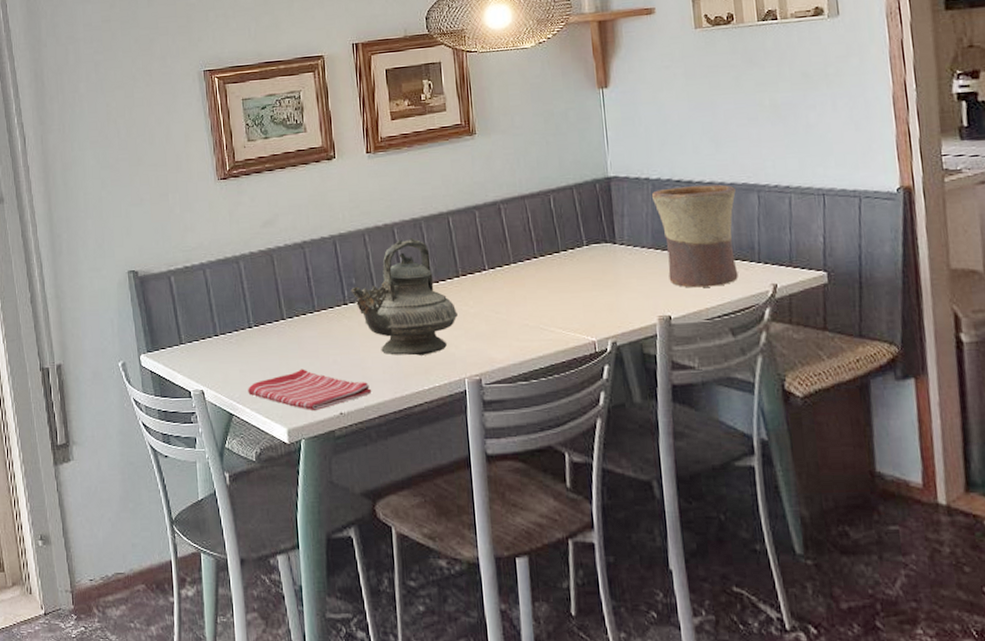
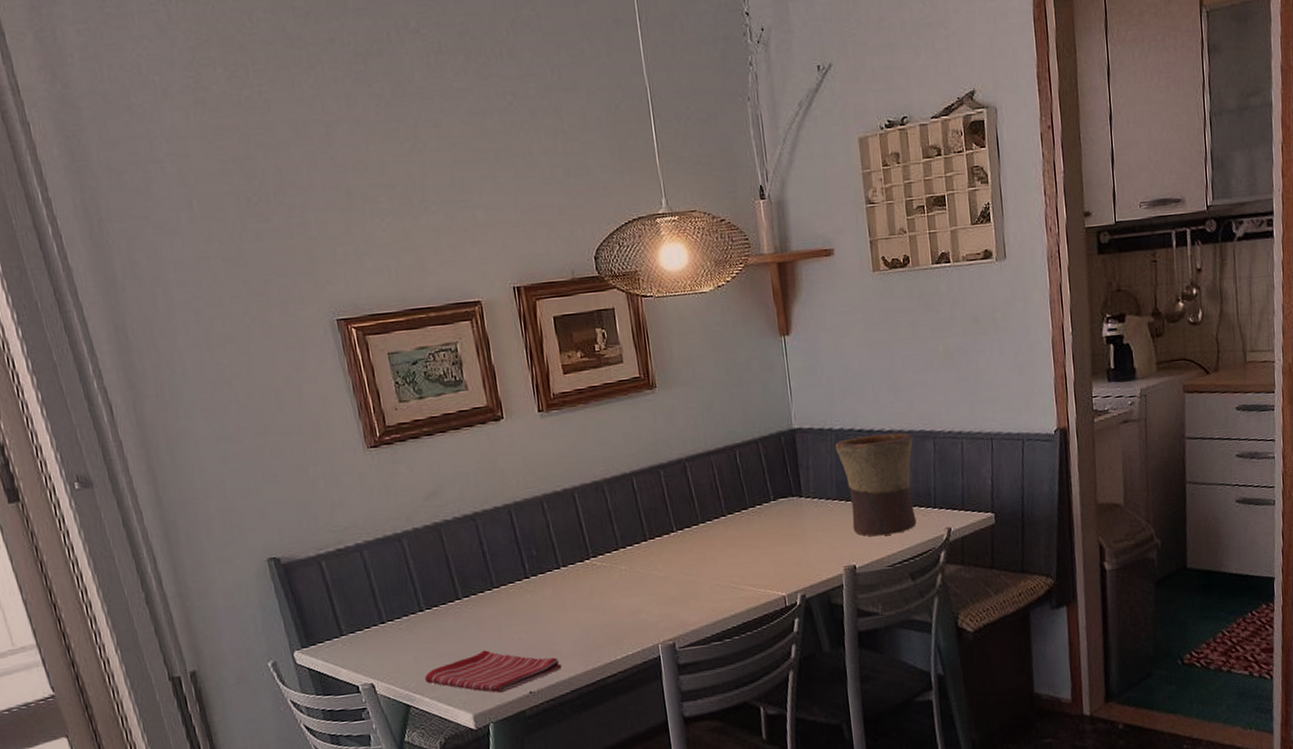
teapot: present [350,237,458,356] -> none [531,502,648,627]

